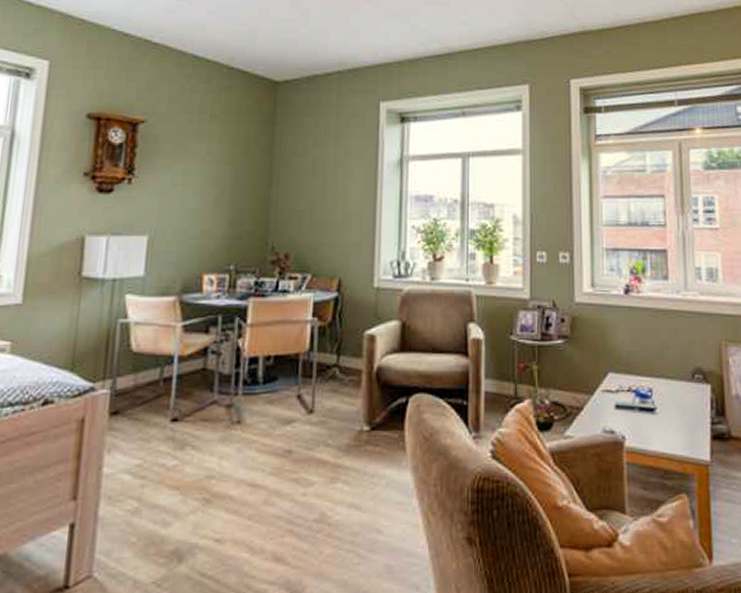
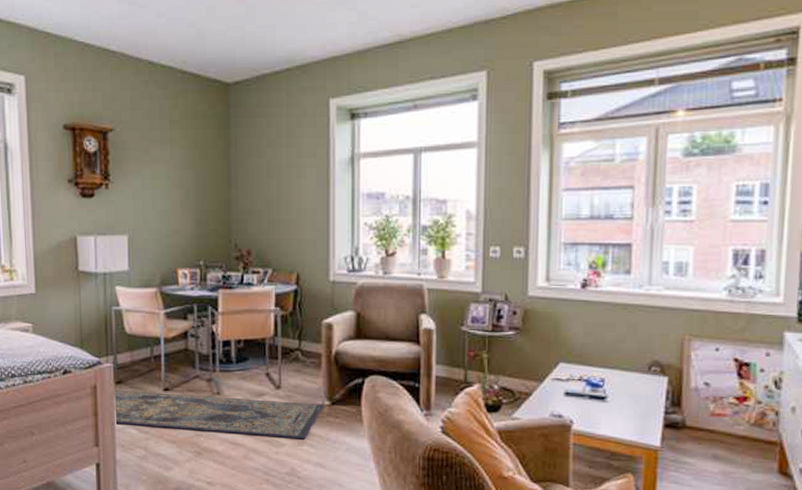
rug: none [105,423,362,475] -> present [115,390,324,440]

